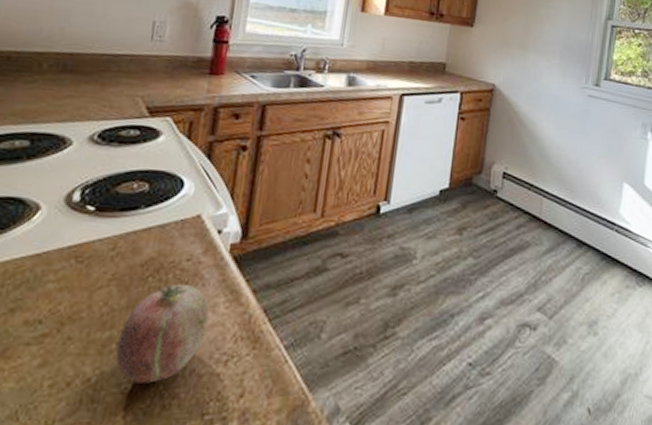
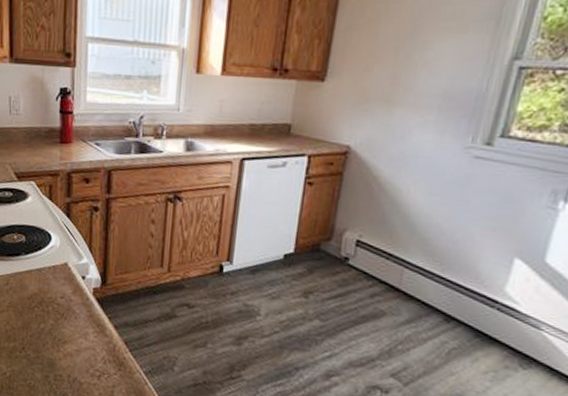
fruit: present [115,284,210,383] -> none [19,314,82,383]

